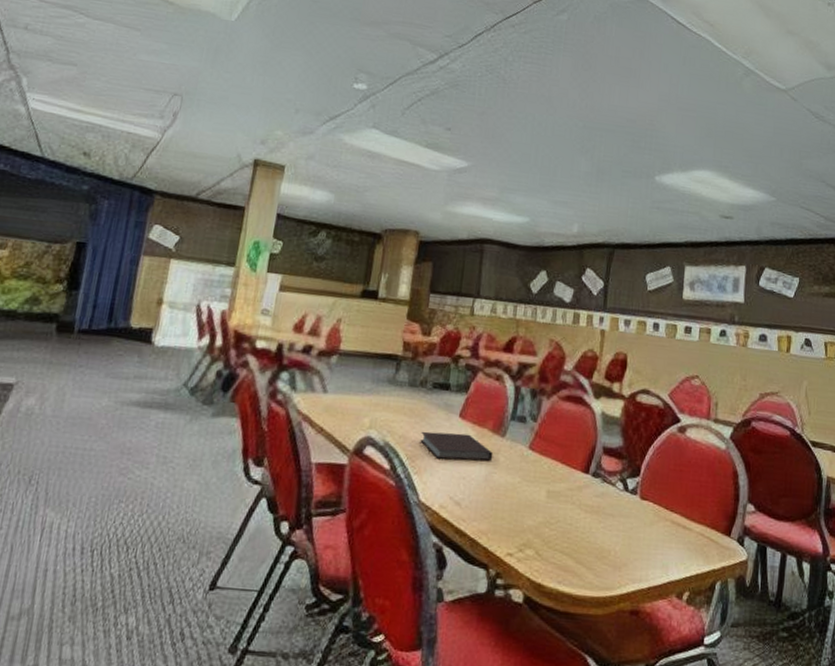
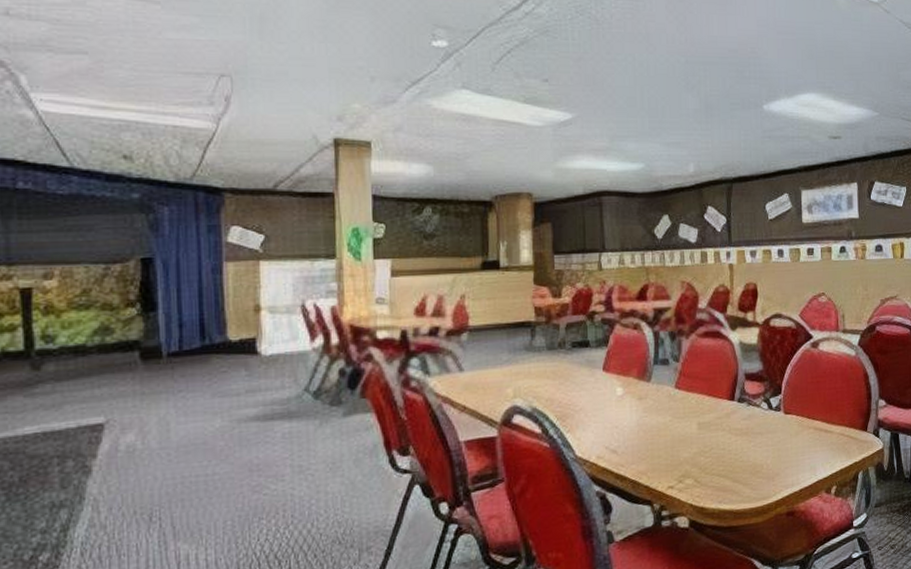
notebook: present [420,431,494,462] -> none [567,385,642,415]

